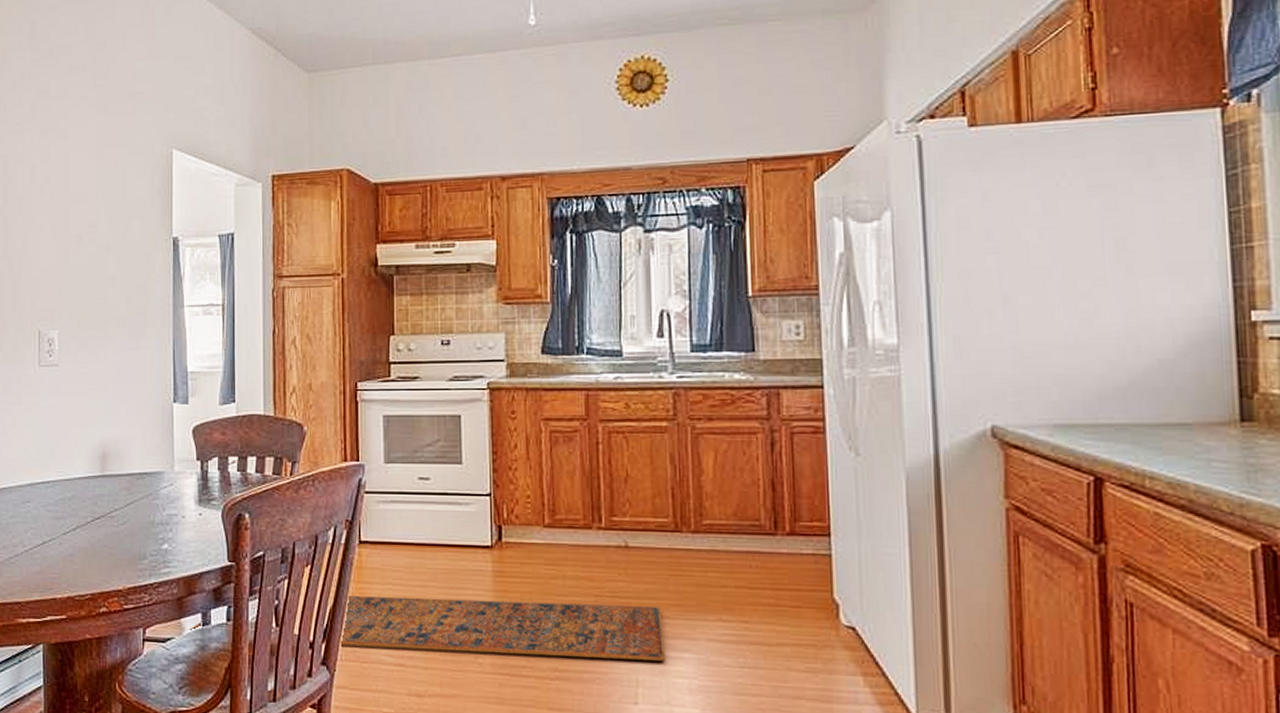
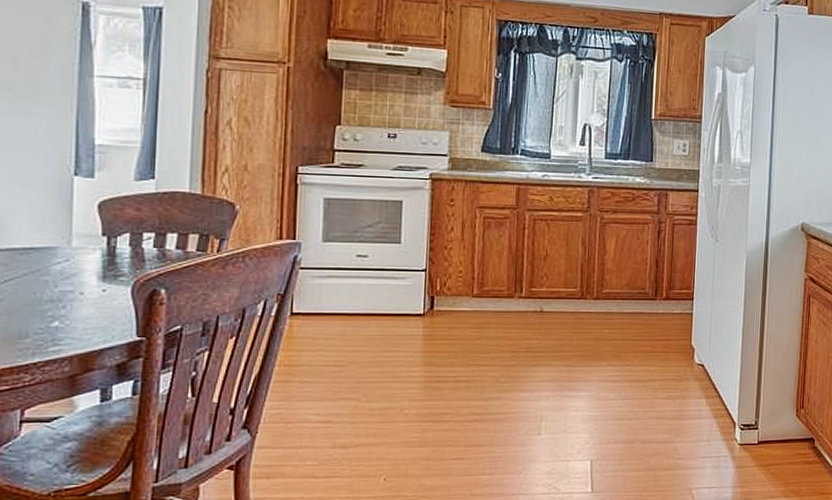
rug: present [187,596,667,661] -> none [80,358,567,409]

